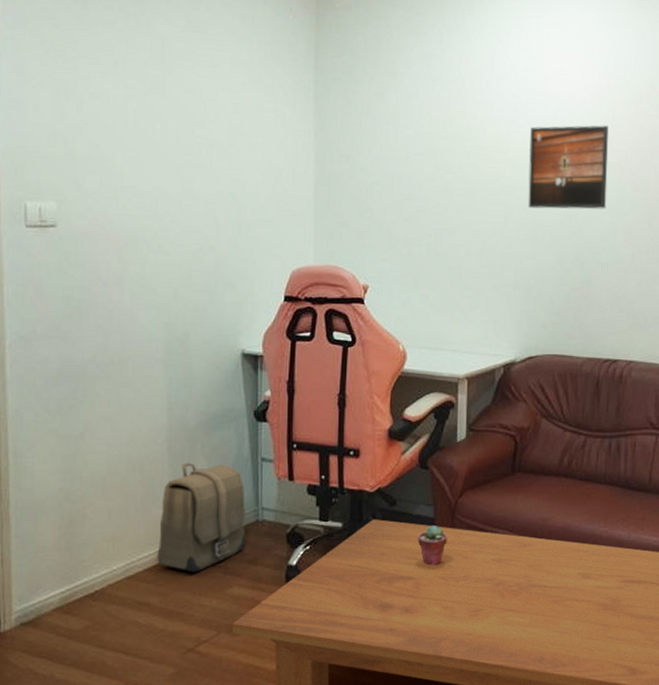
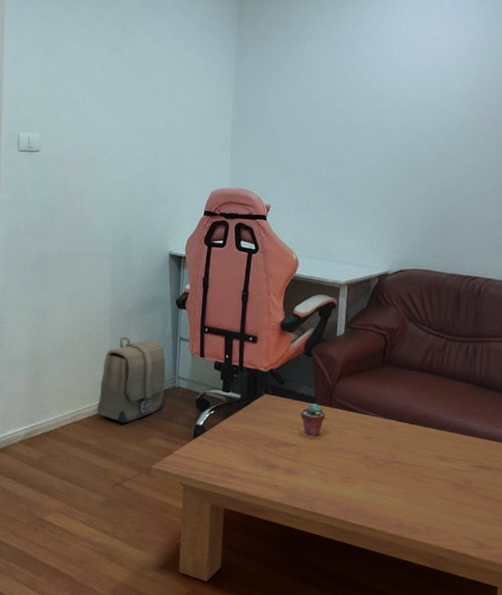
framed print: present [528,125,609,210] -> none [404,81,476,151]

